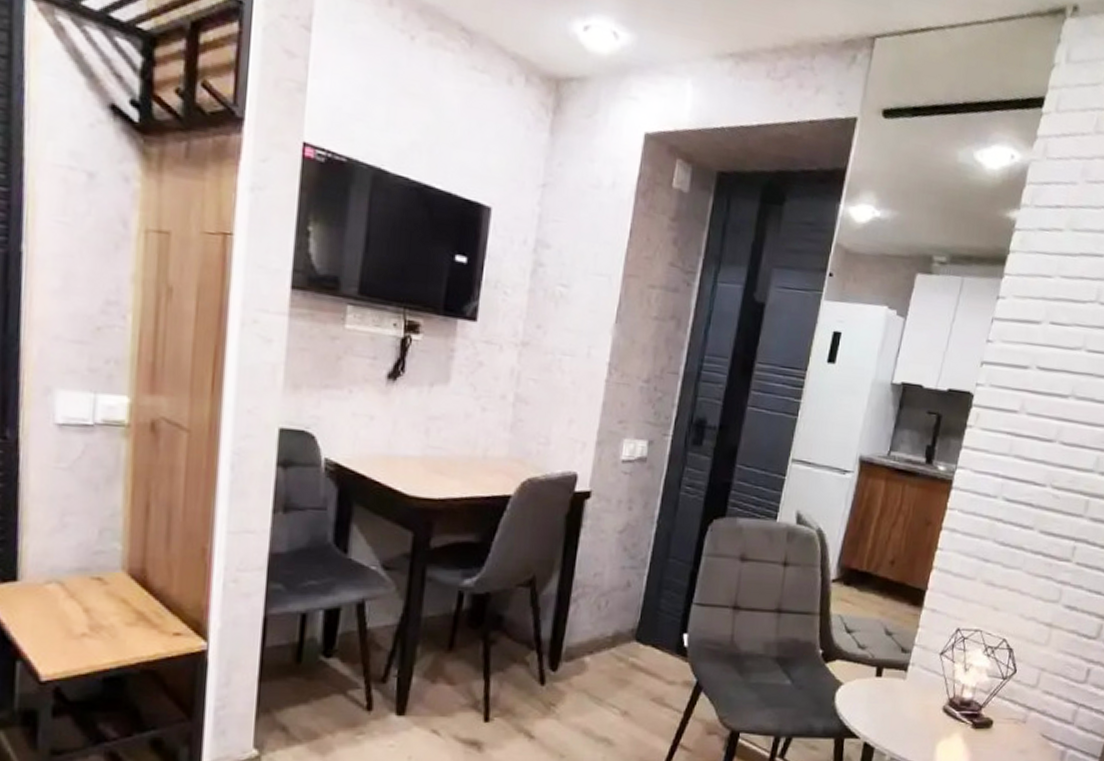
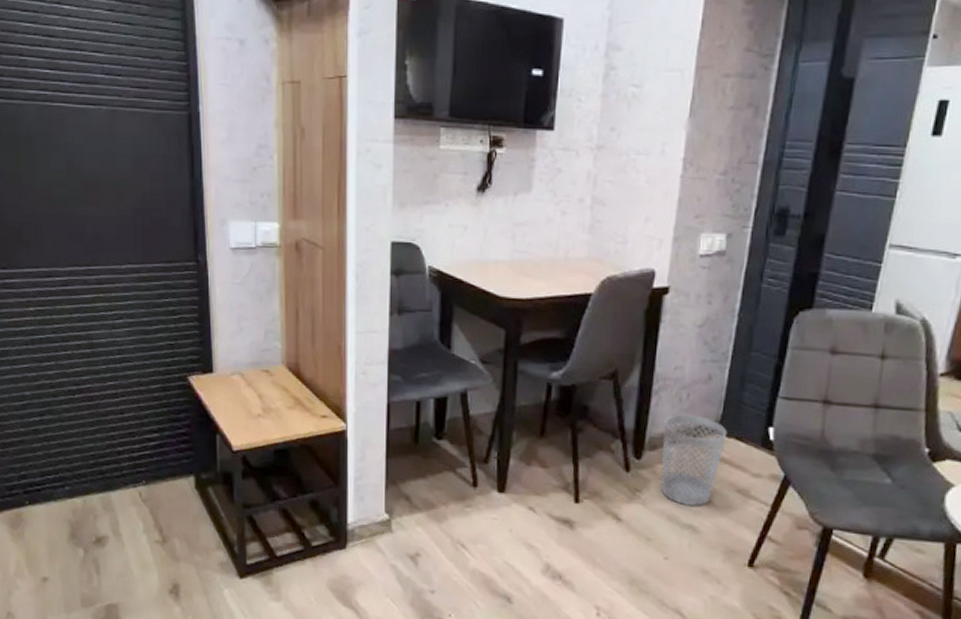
wastebasket: none [576,622,643,717] -> present [661,414,726,506]

